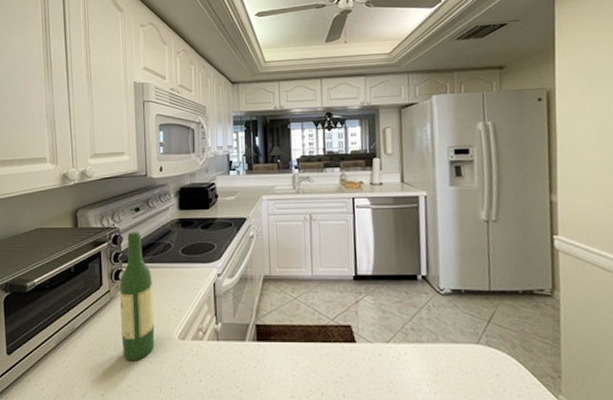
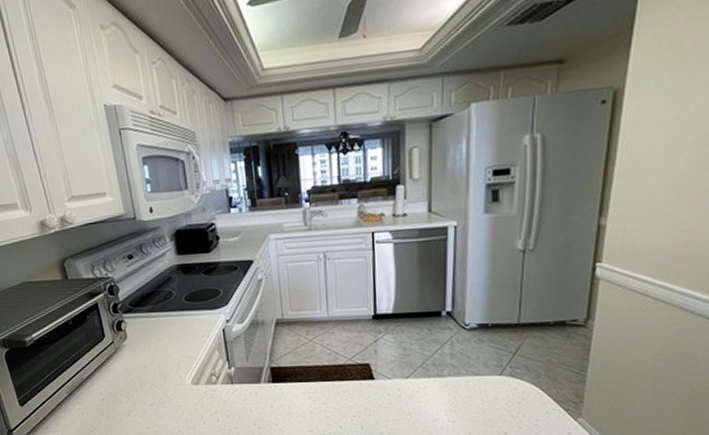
wine bottle: present [119,231,155,361] -> none [123,279,168,407]

